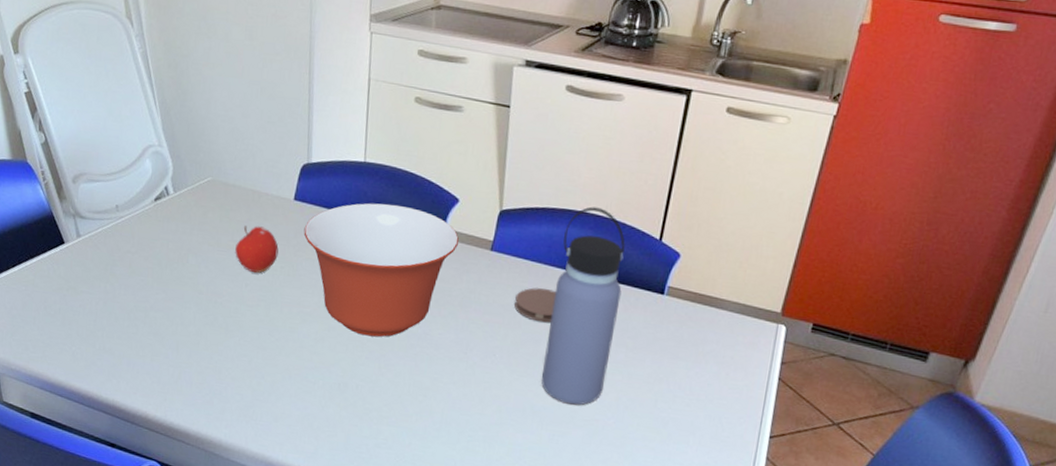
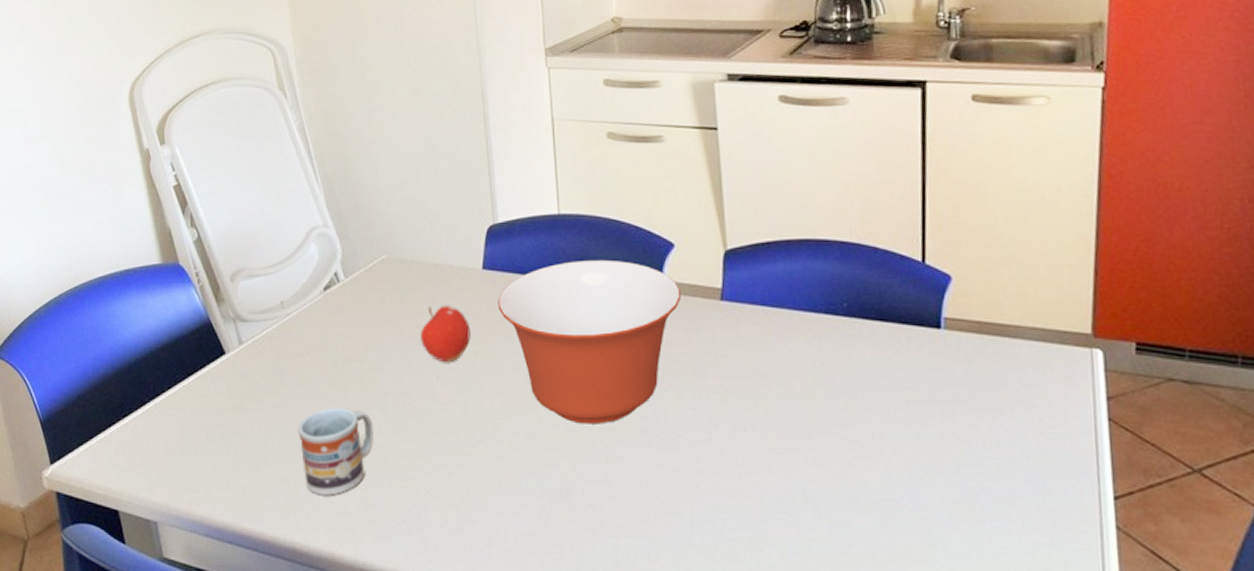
cup: none [123,298,189,368] -> present [297,408,373,496]
coaster: present [513,287,556,323] -> none [758,339,809,382]
water bottle: present [541,206,625,405] -> none [806,232,889,483]

